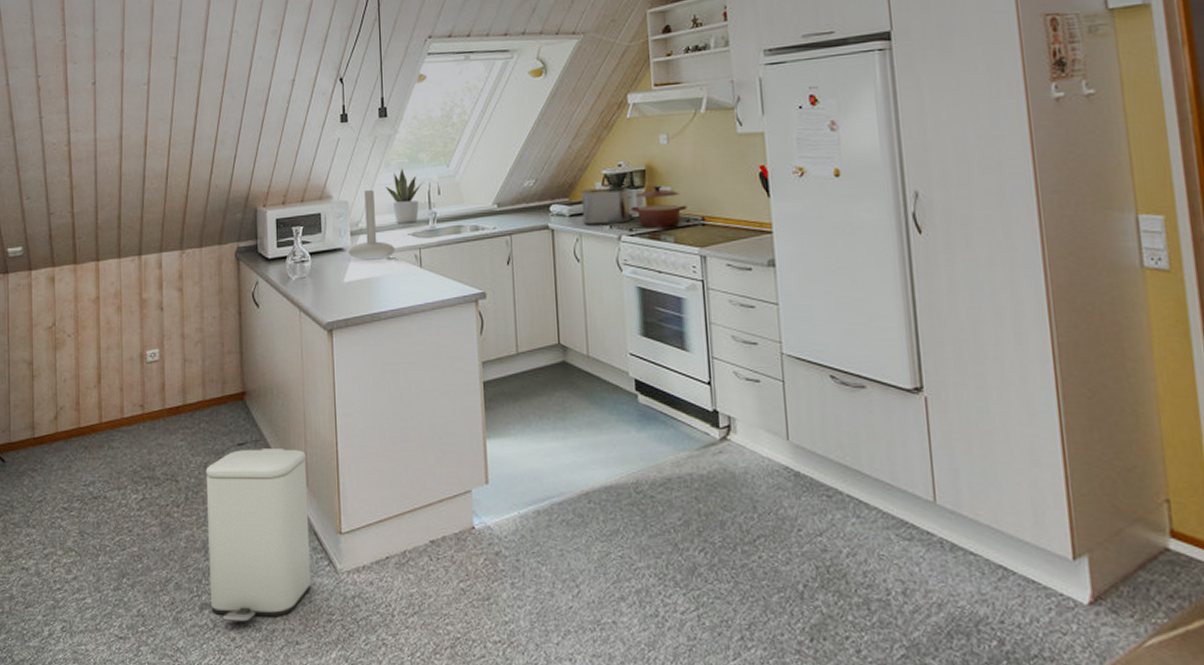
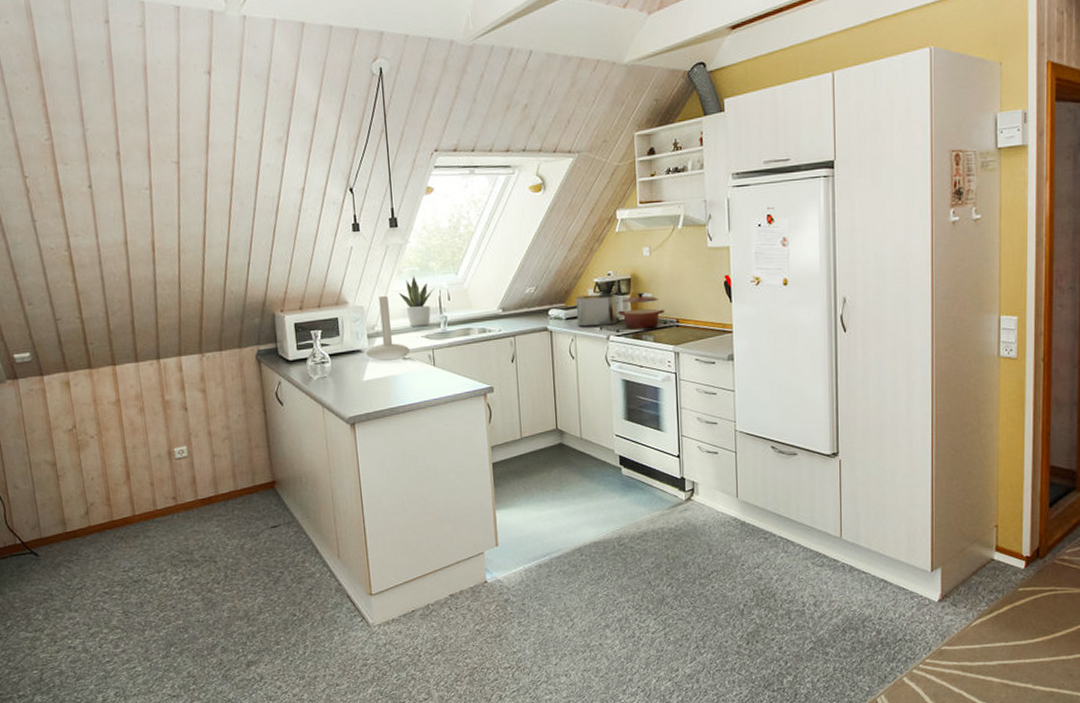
pedal bin: present [206,449,311,622] -> none [242,528,347,674]

